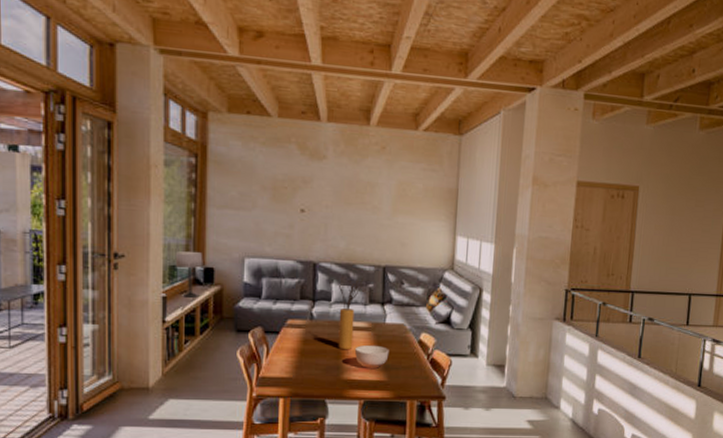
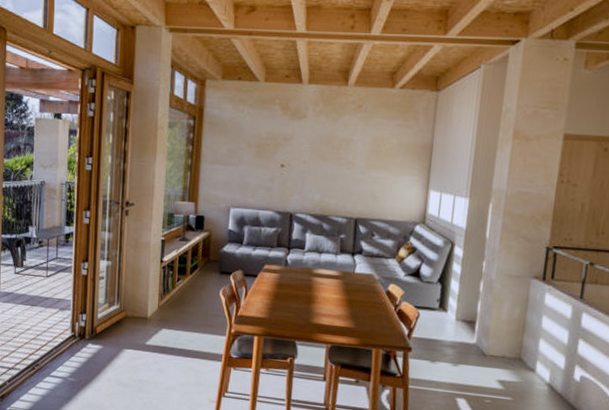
vase: present [338,272,364,350] -> none [309,223,337,297]
bowl: present [354,344,389,370] -> none [324,292,357,316]

